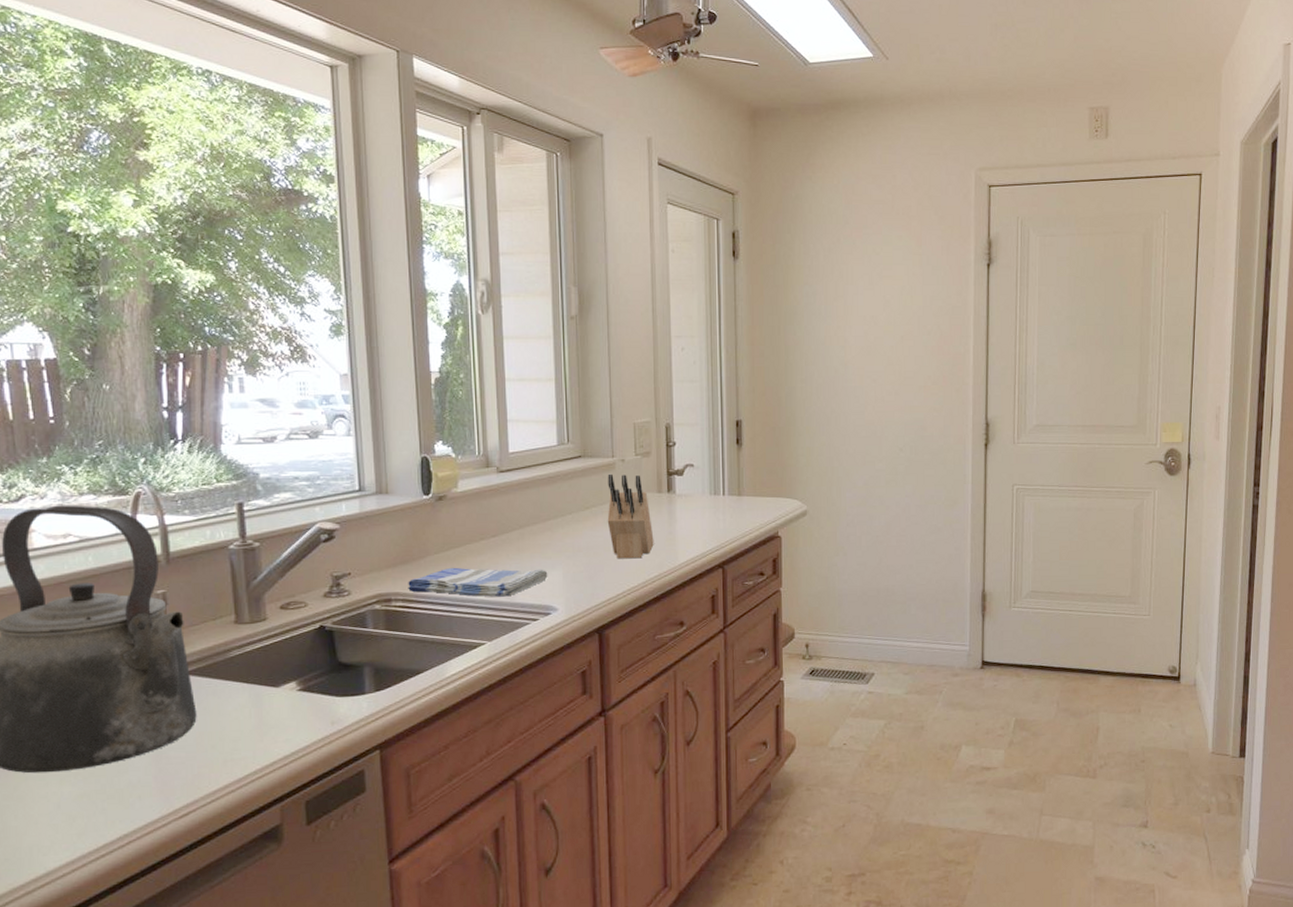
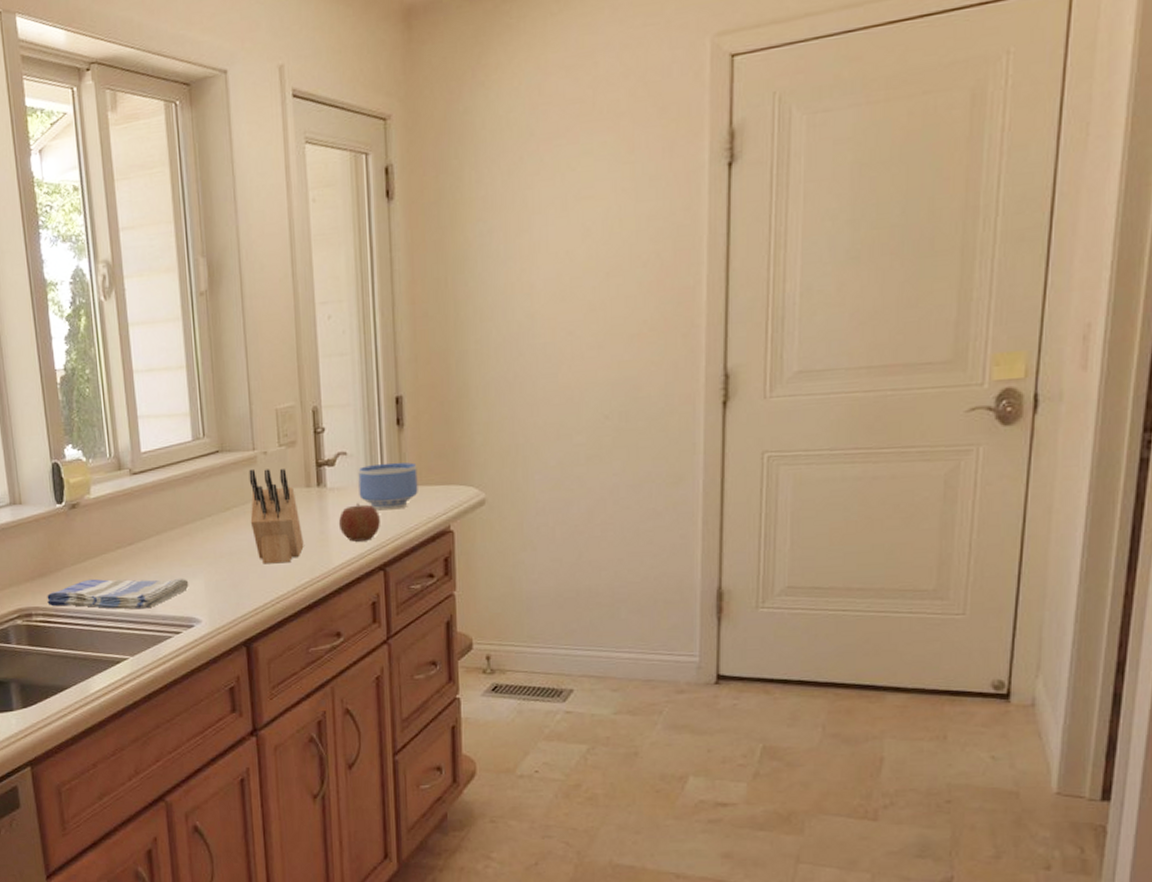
apple: none [685,509,720,542] -> present [338,503,380,542]
bowl: none [703,475,753,516] -> present [358,462,418,511]

